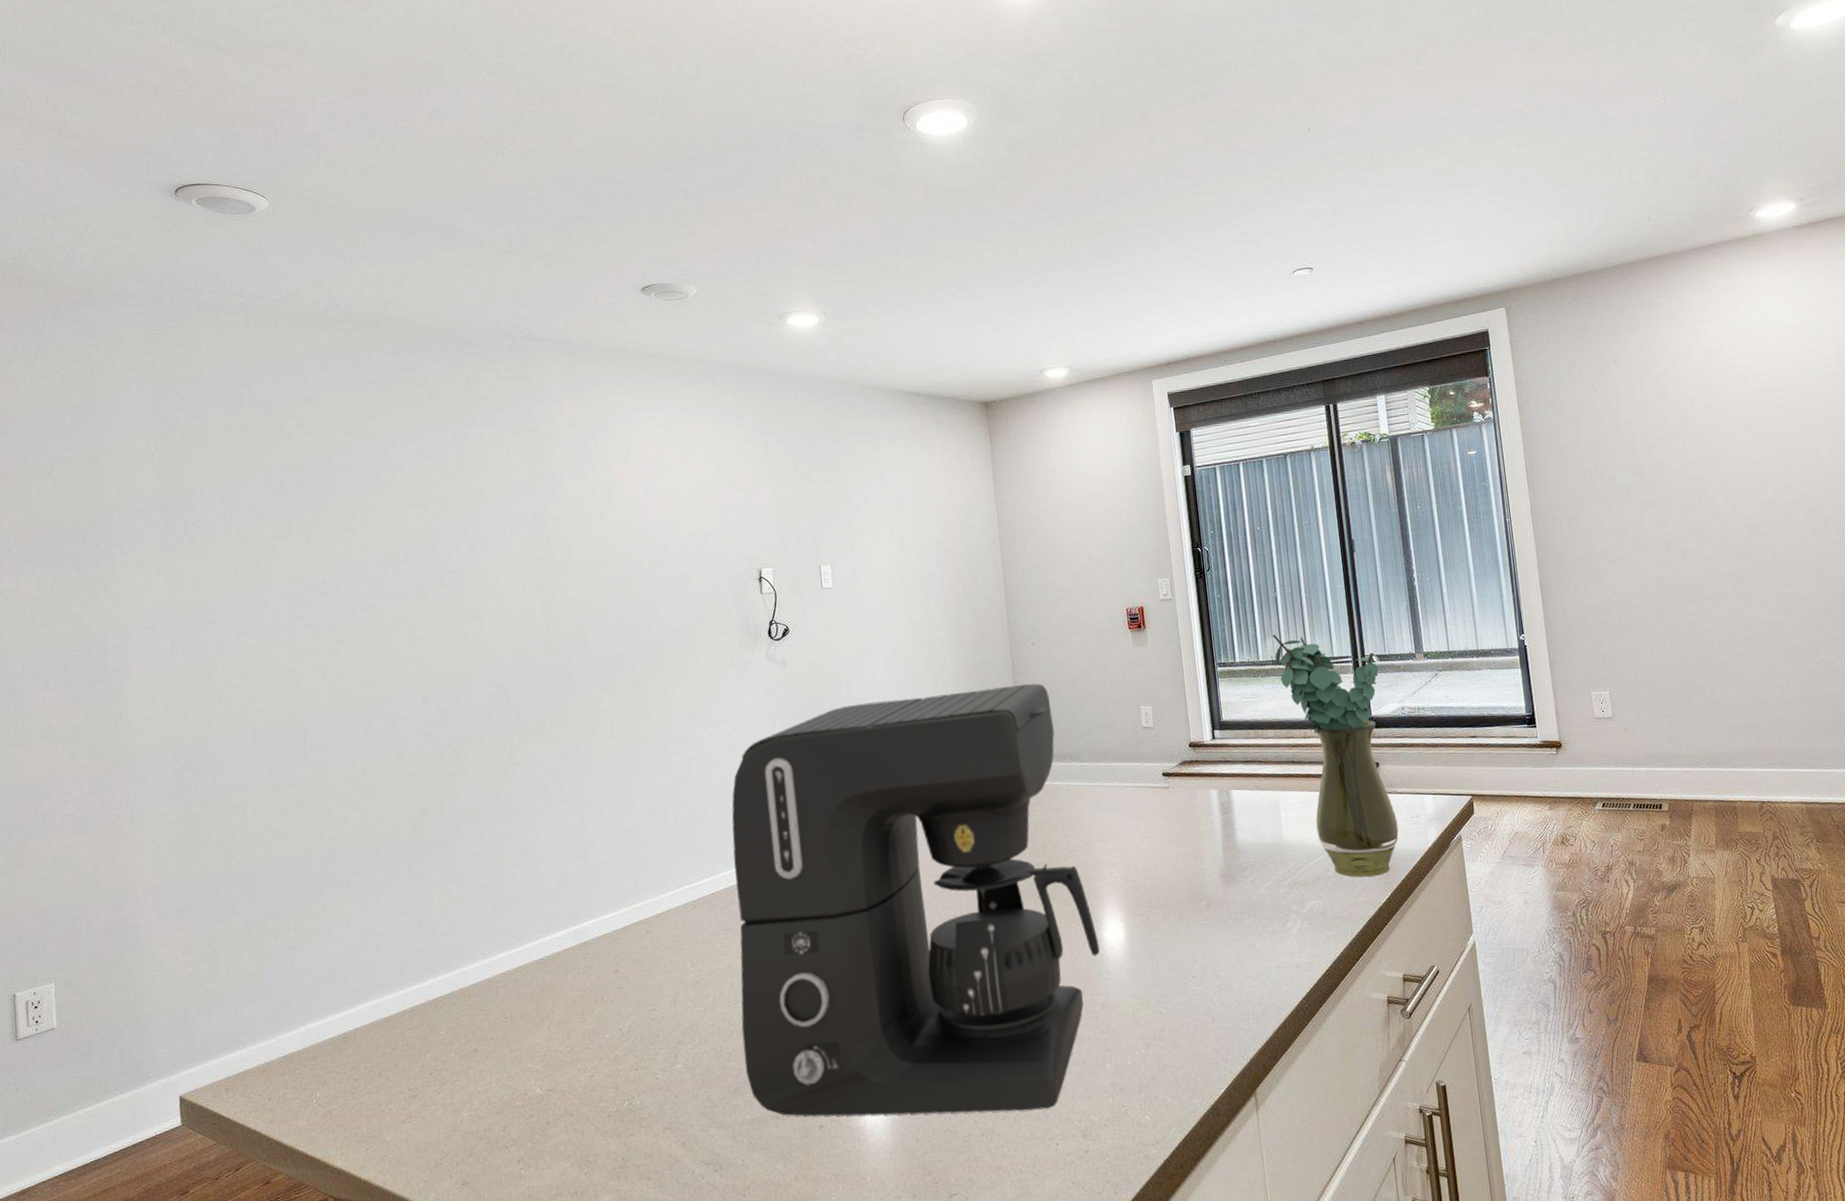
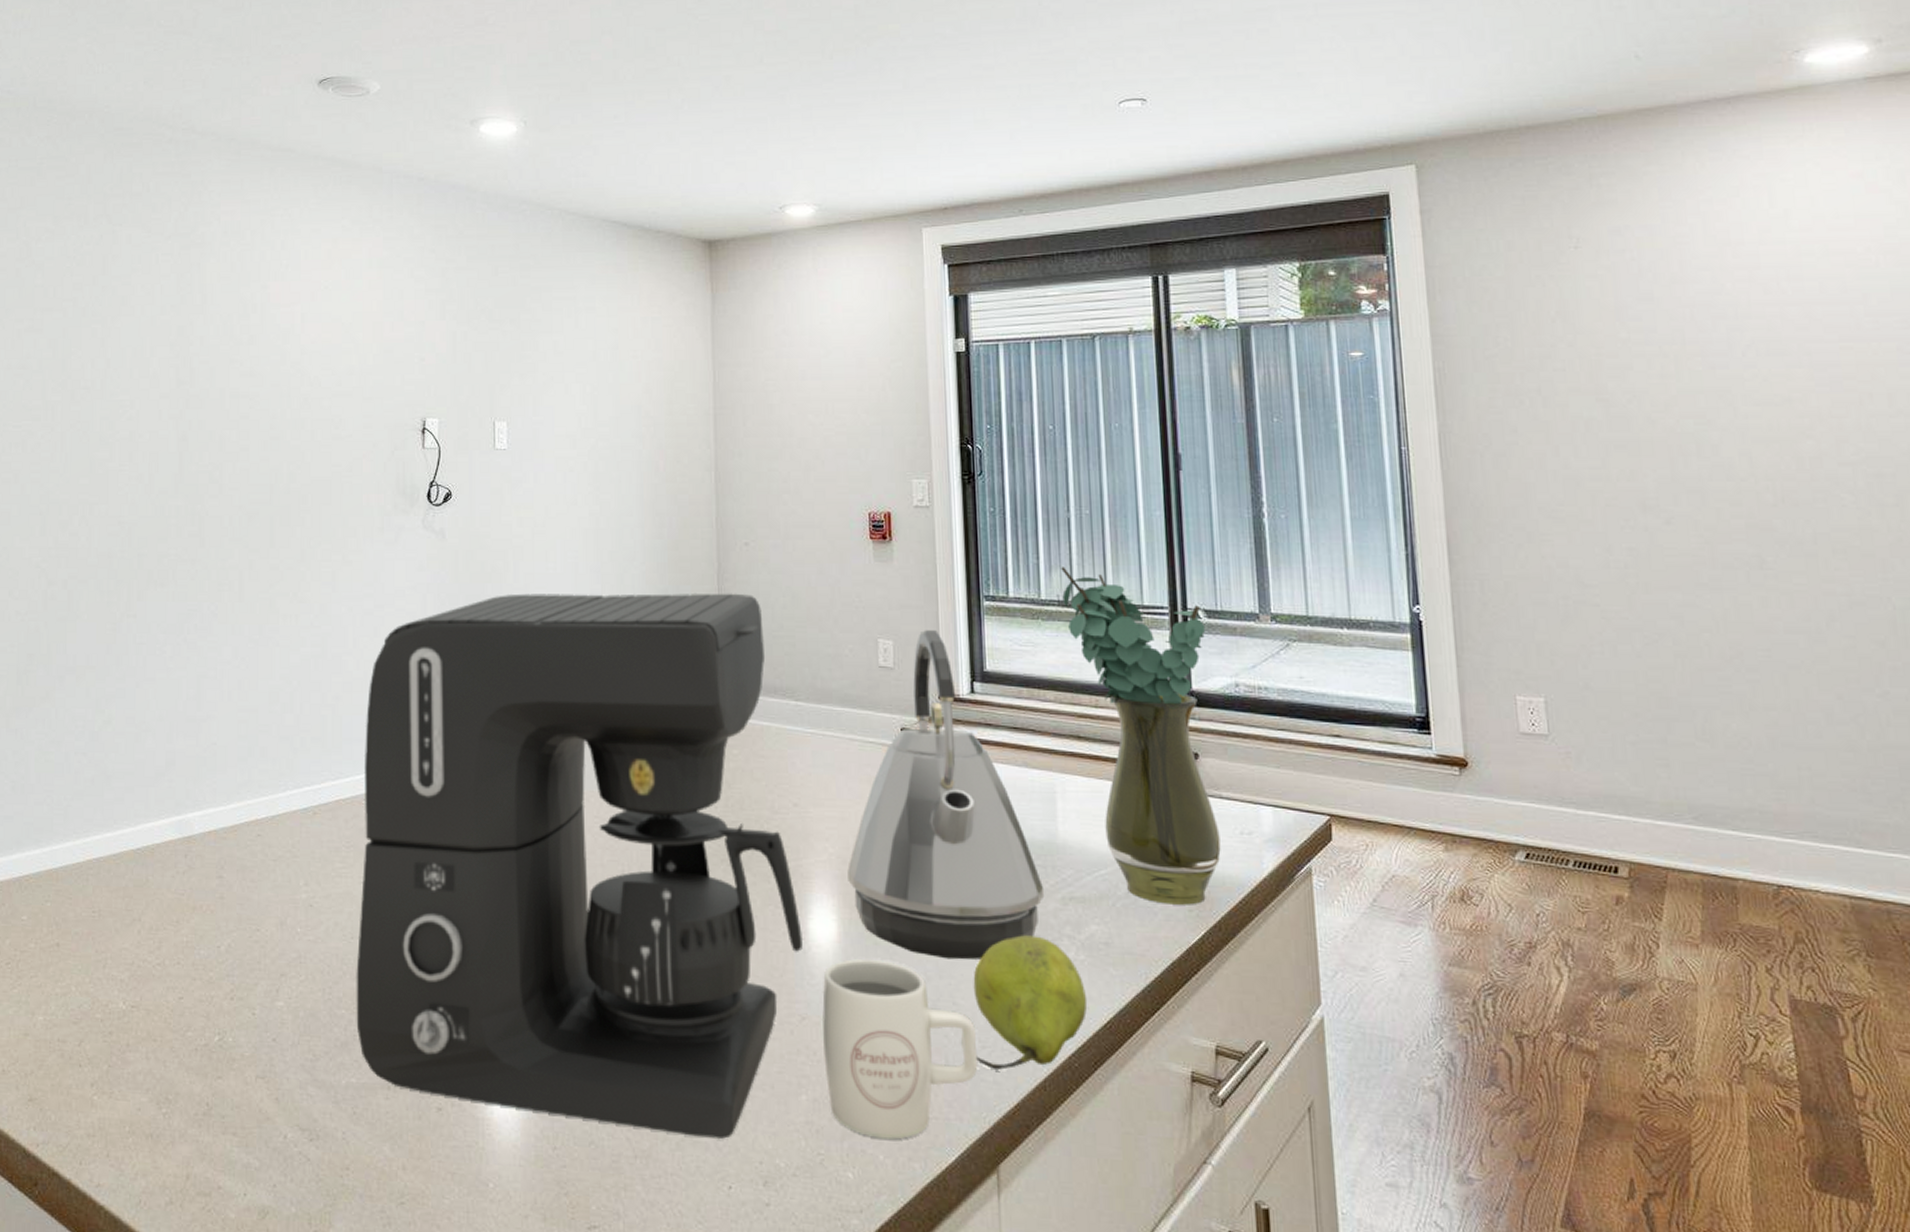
mug: none [1117,952,1236,1087] -> present [822,959,978,1140]
kettle: none [1129,694,1276,944] -> present [847,630,1045,960]
fruit: none [1228,915,1312,1020] -> present [973,935,1088,1070]

